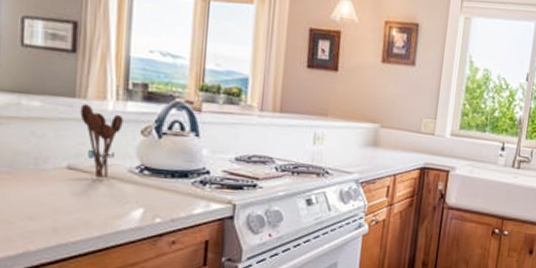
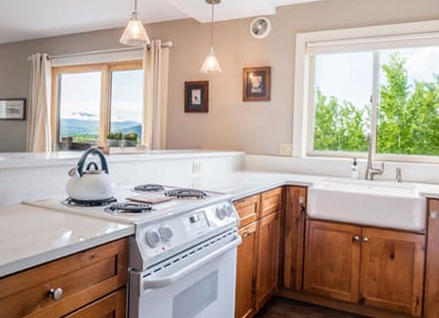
utensil holder: present [80,104,123,179] -> none [29,156,56,210]

